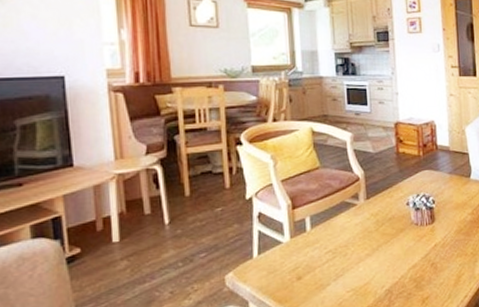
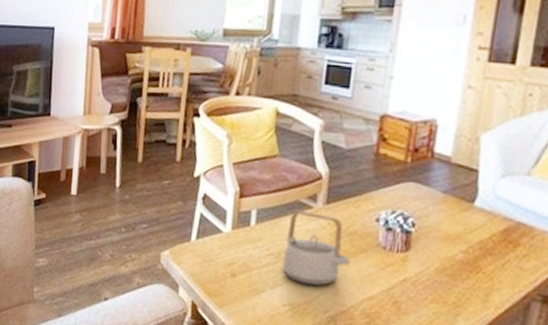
teapot: none [339,208,393,269] -> present [283,210,350,286]

